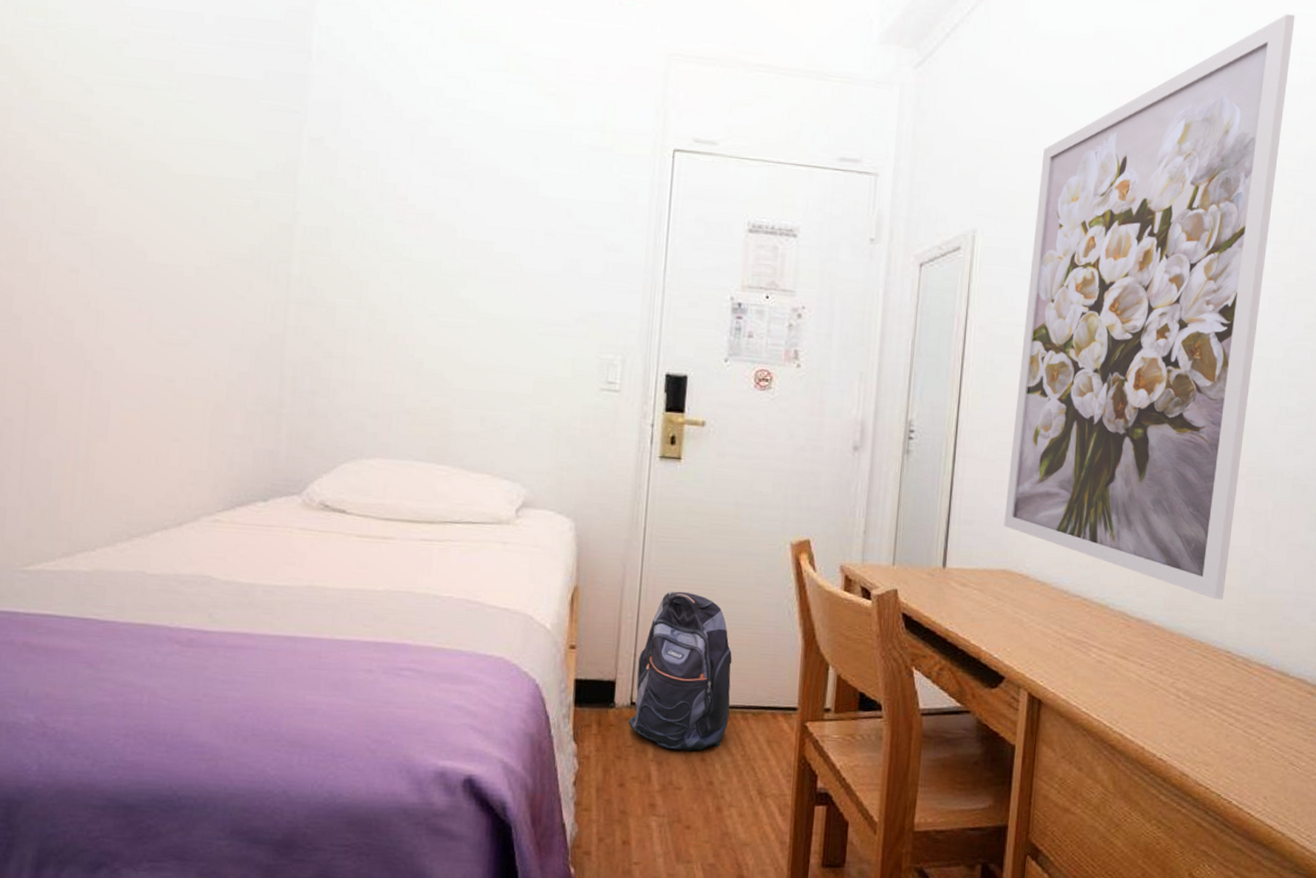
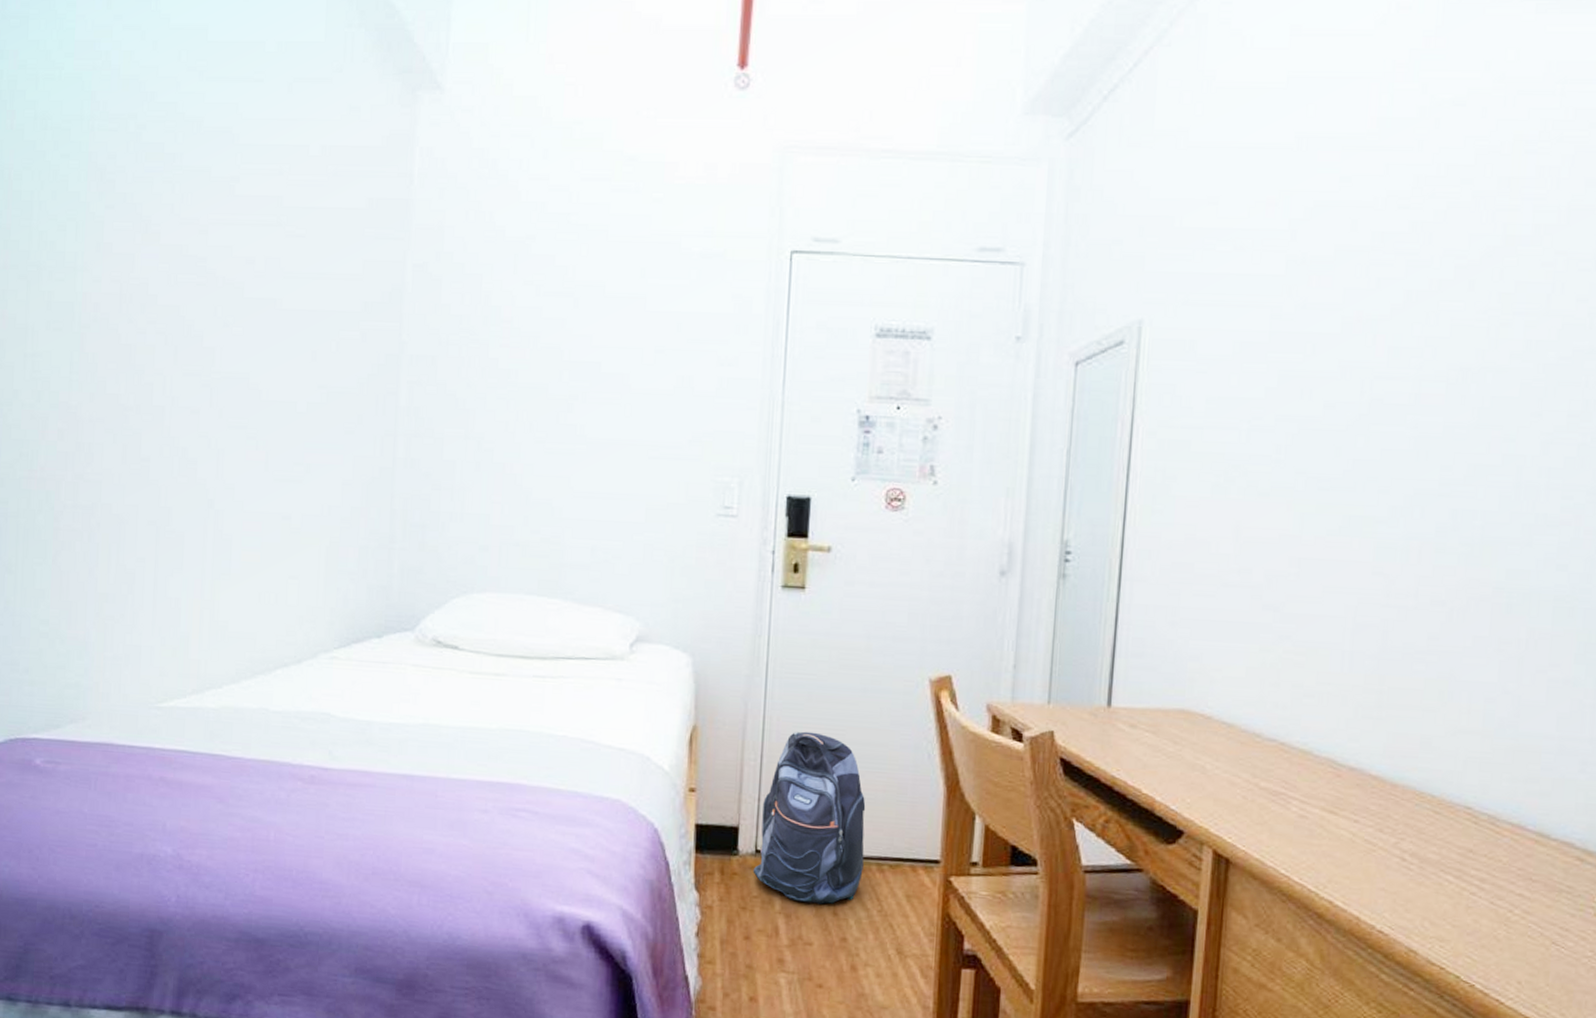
wall art: present [1004,14,1295,599] -> none [1181,35,1554,745]

